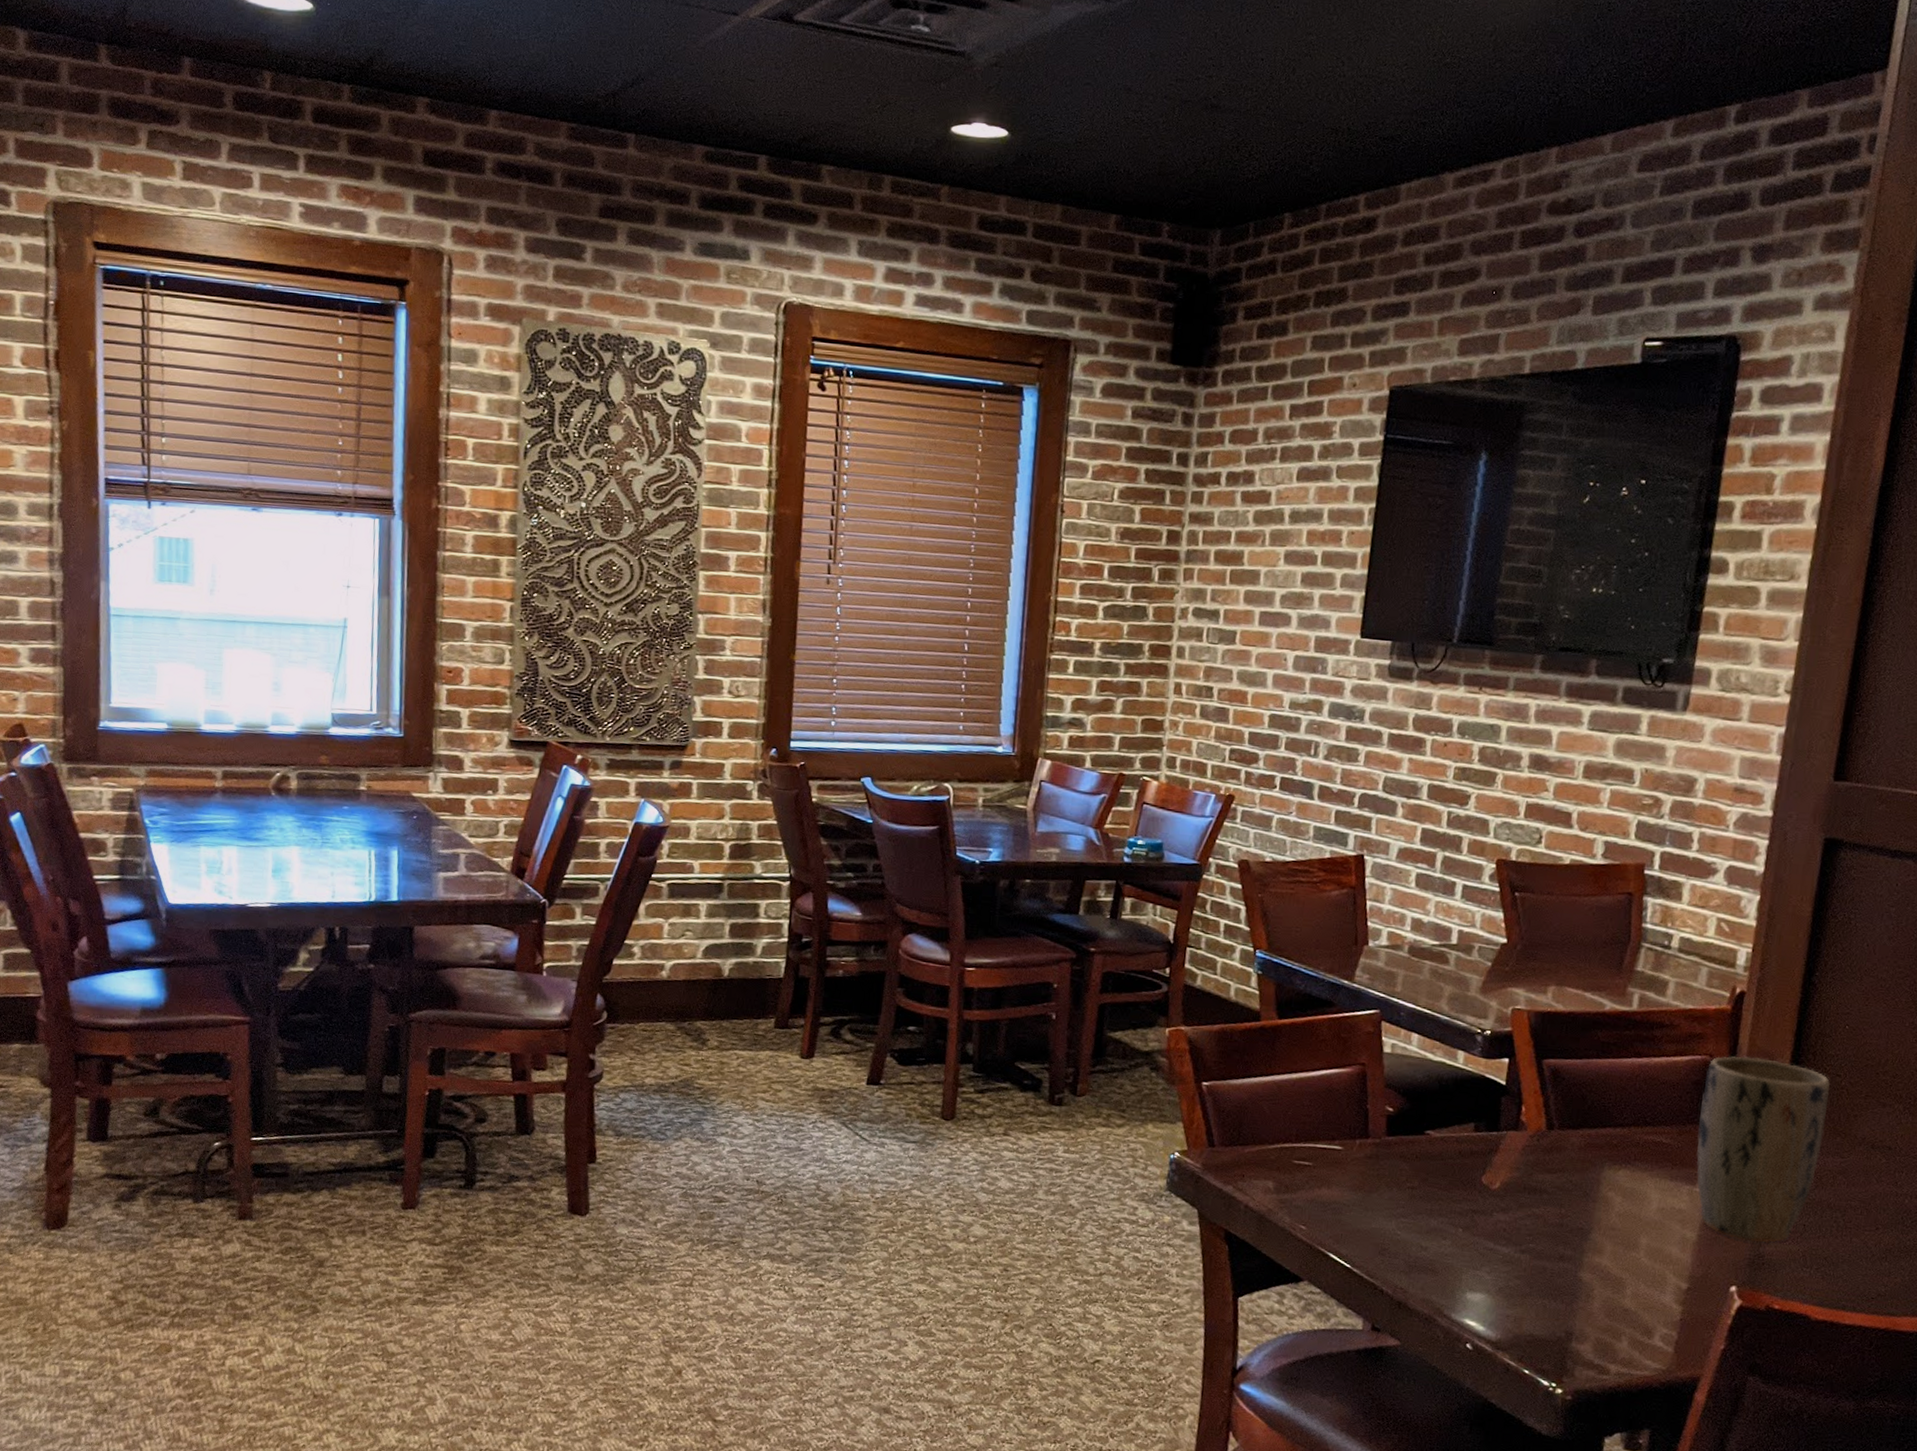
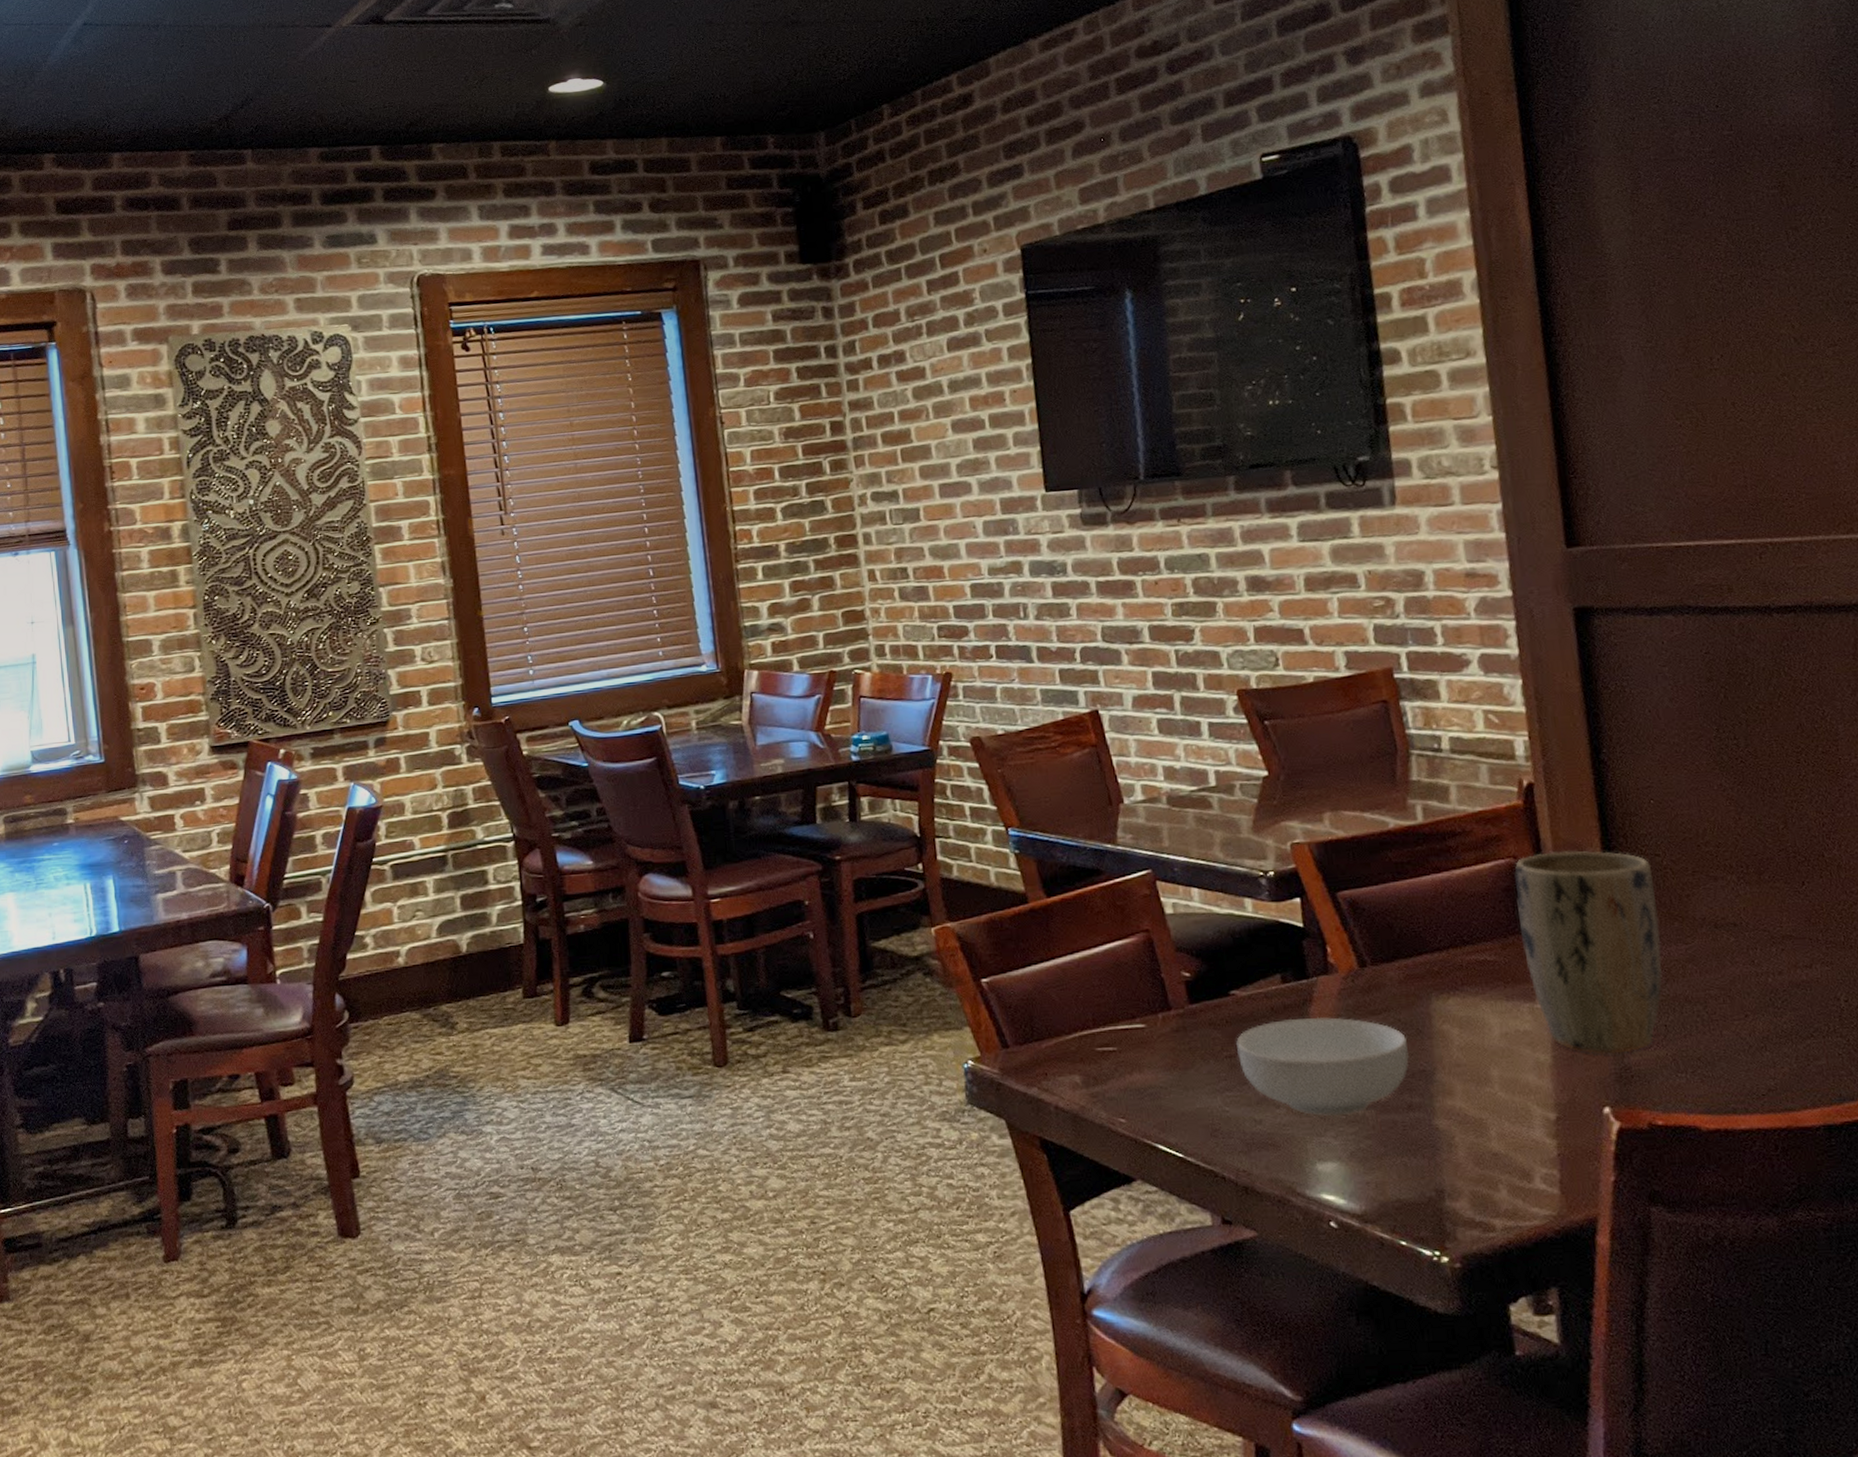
cereal bowl: none [1419,1163,1573,1256] -> present [1236,1017,1410,1116]

